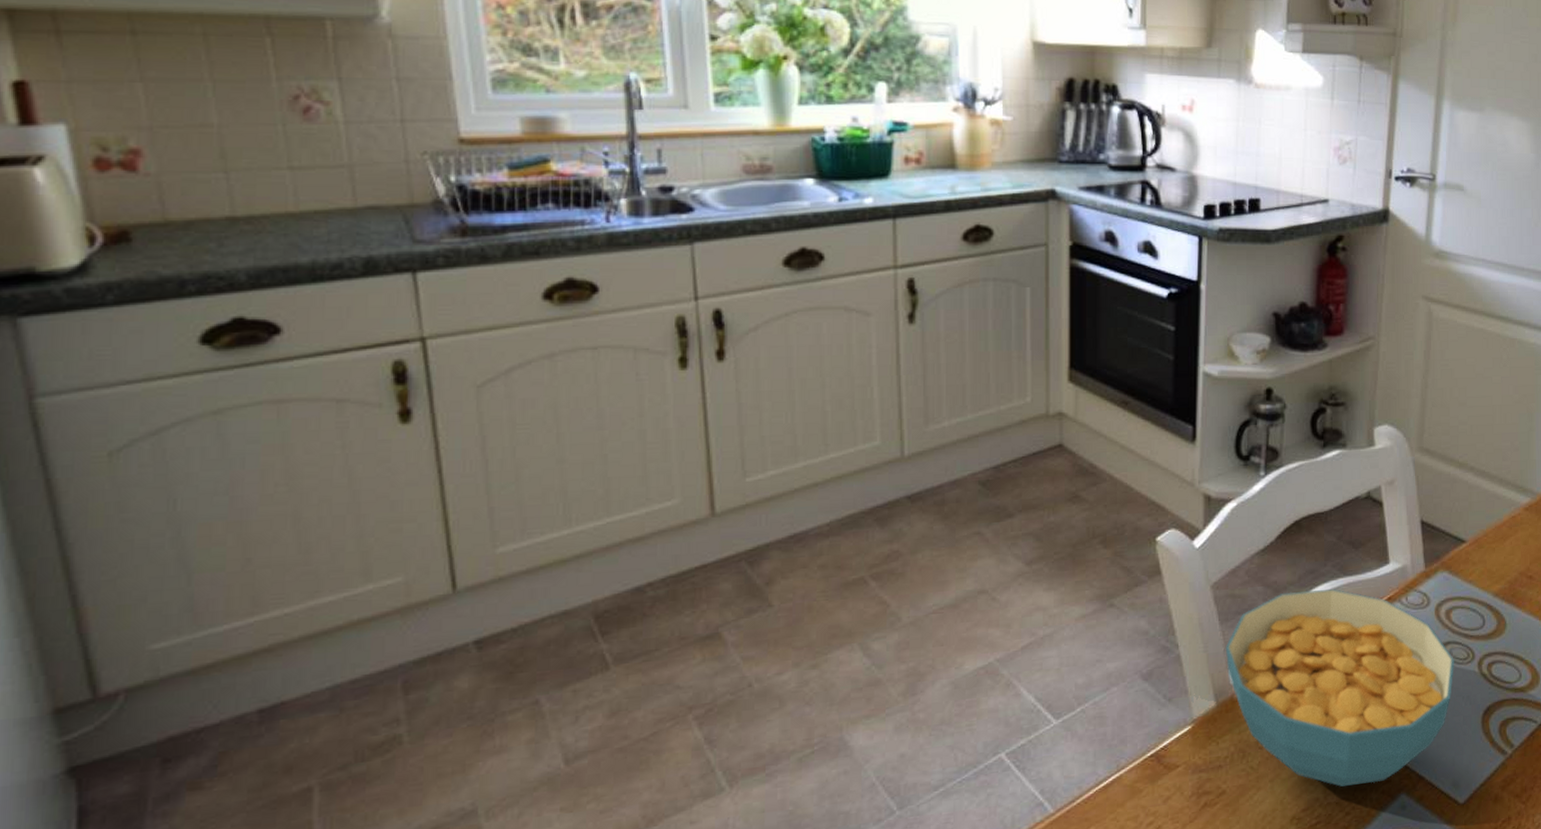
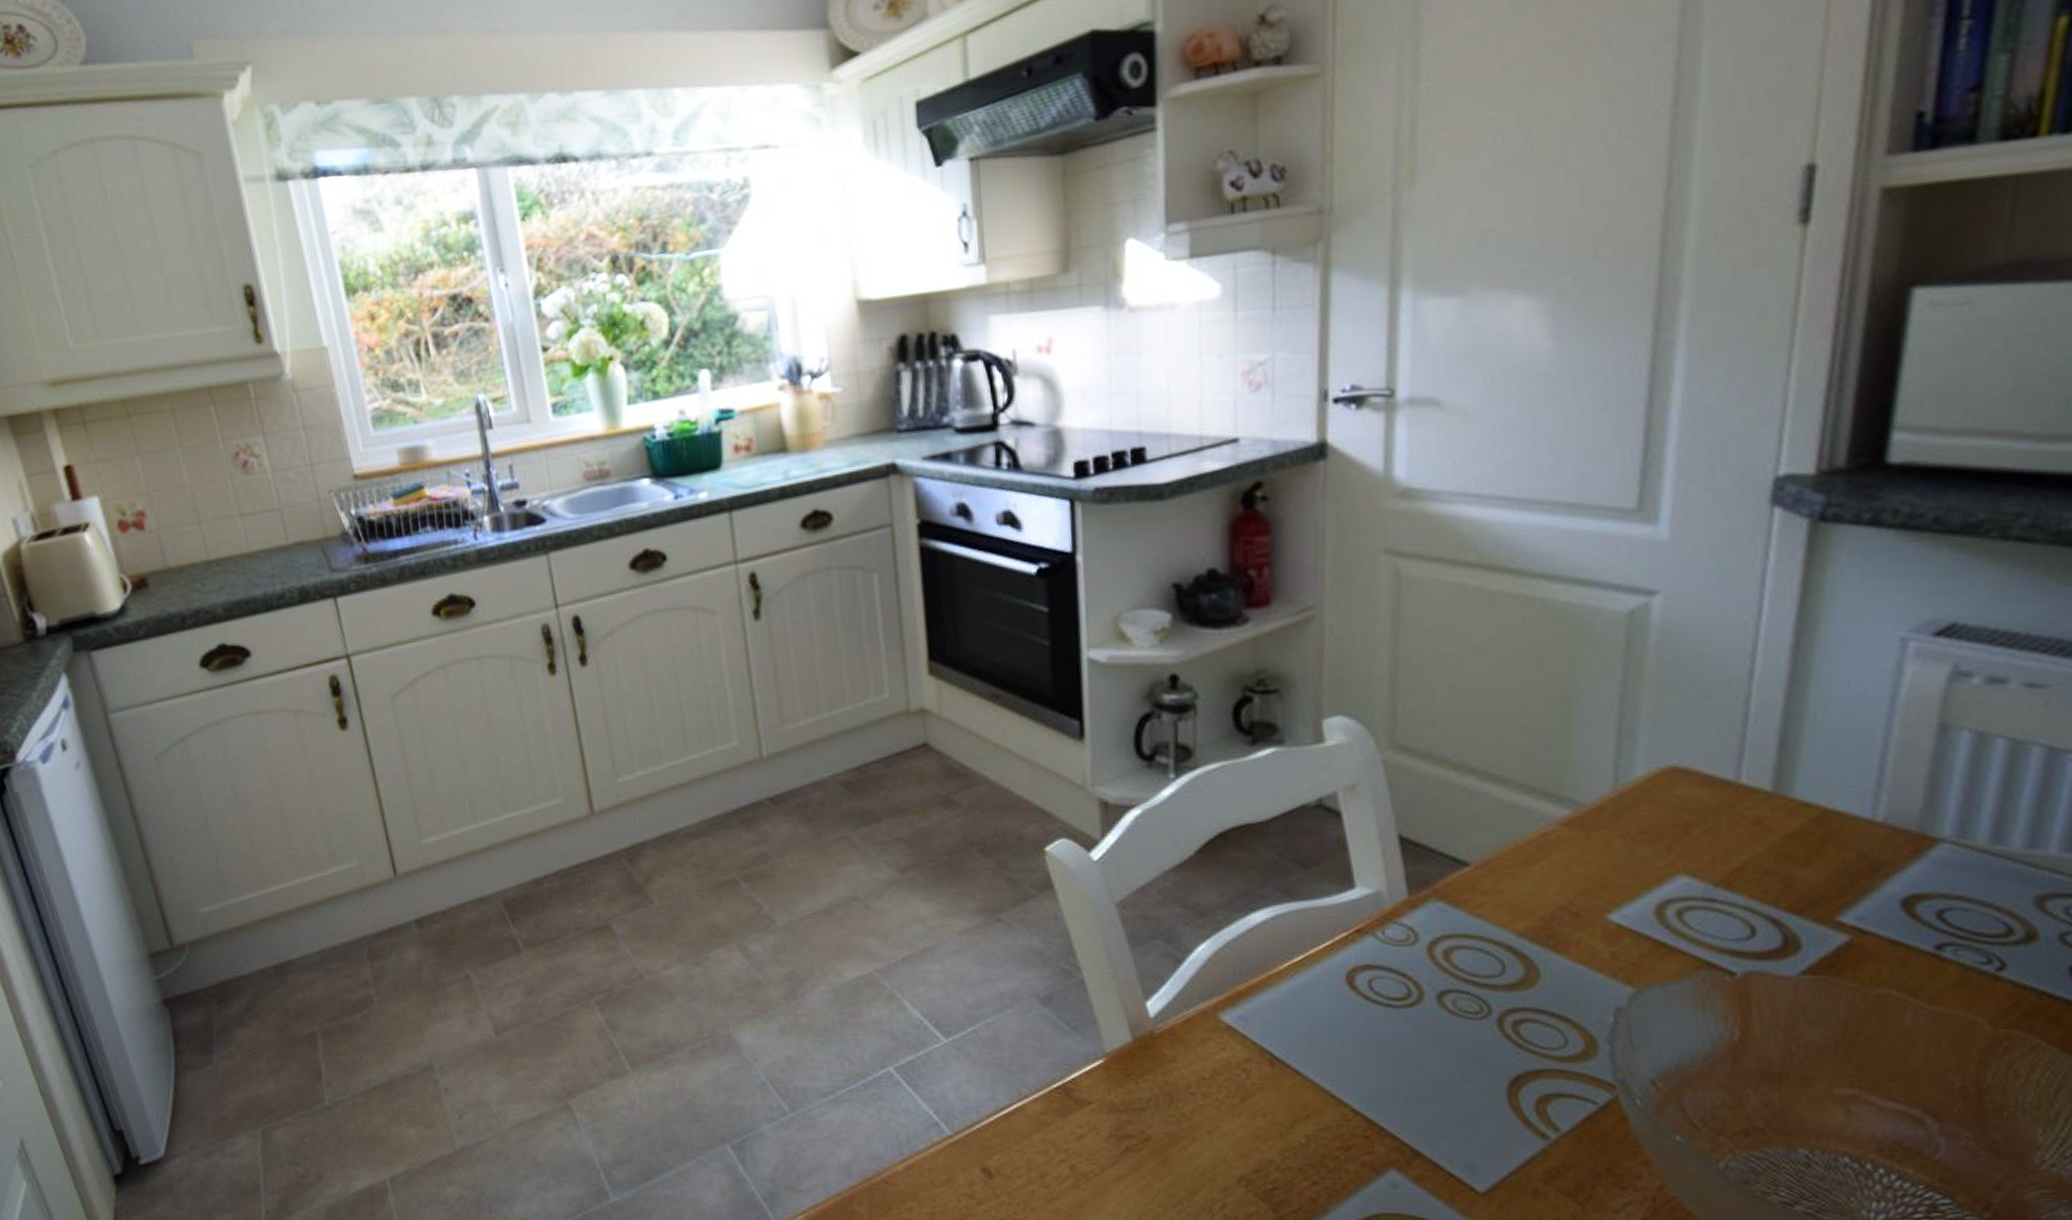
cereal bowl: present [1225,588,1454,787] -> none [1138,914,1461,1152]

